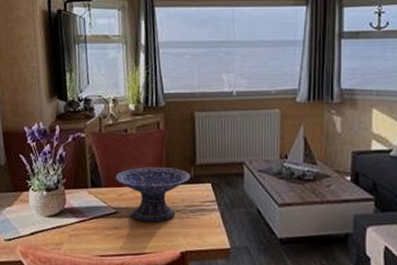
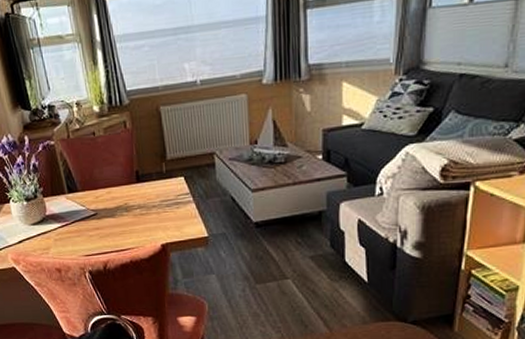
decorative bowl: present [115,167,191,223] -> none [89,165,163,221]

